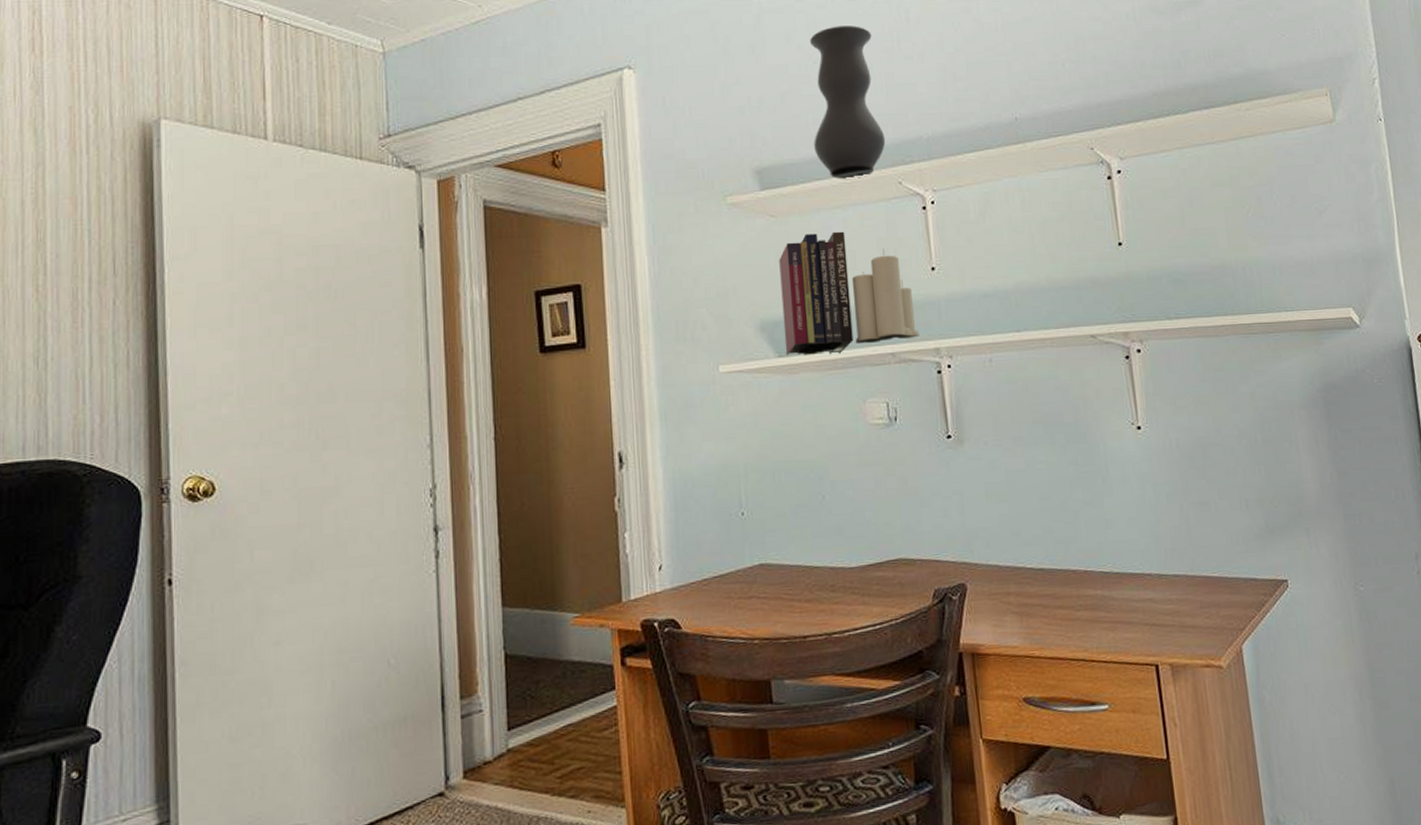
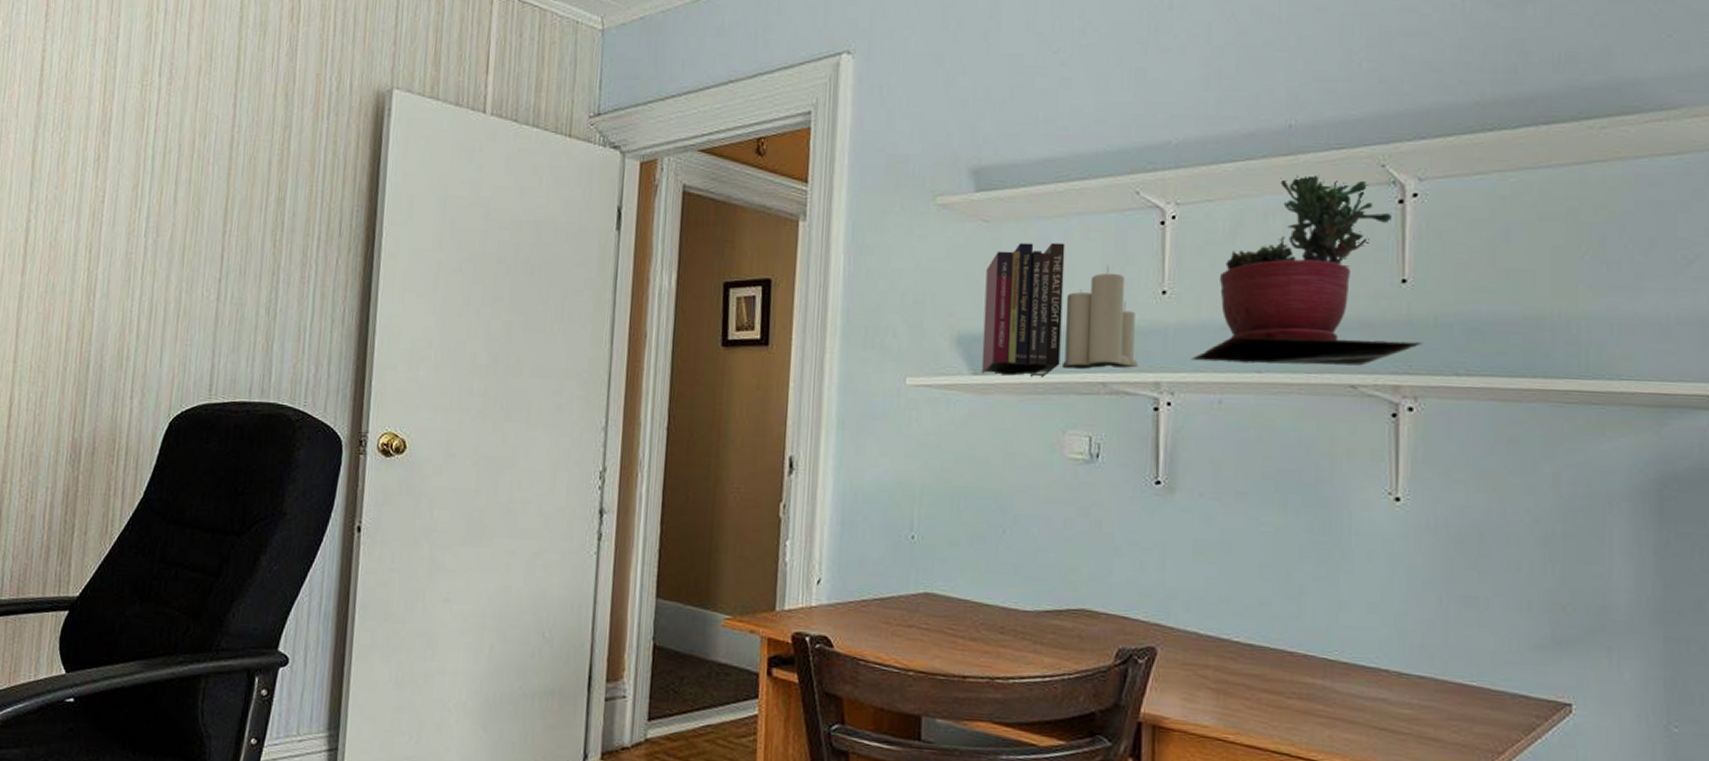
vase: present [809,26,886,180] -> none [1042,12,1127,186]
succulent plant: none [961,158,1141,326] -> present [1190,174,1423,366]

